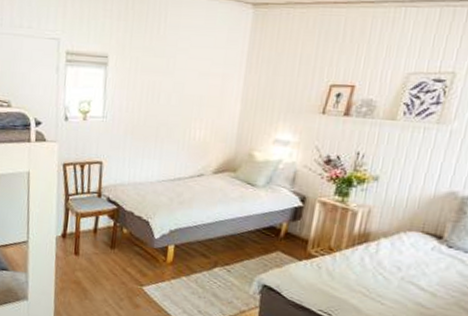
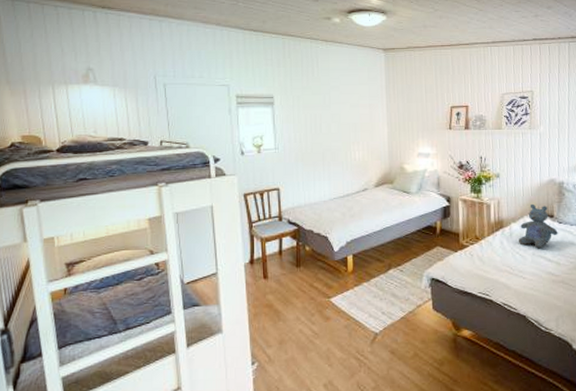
stuffed bear: none [384,218,444,274] -> present [518,203,558,249]

